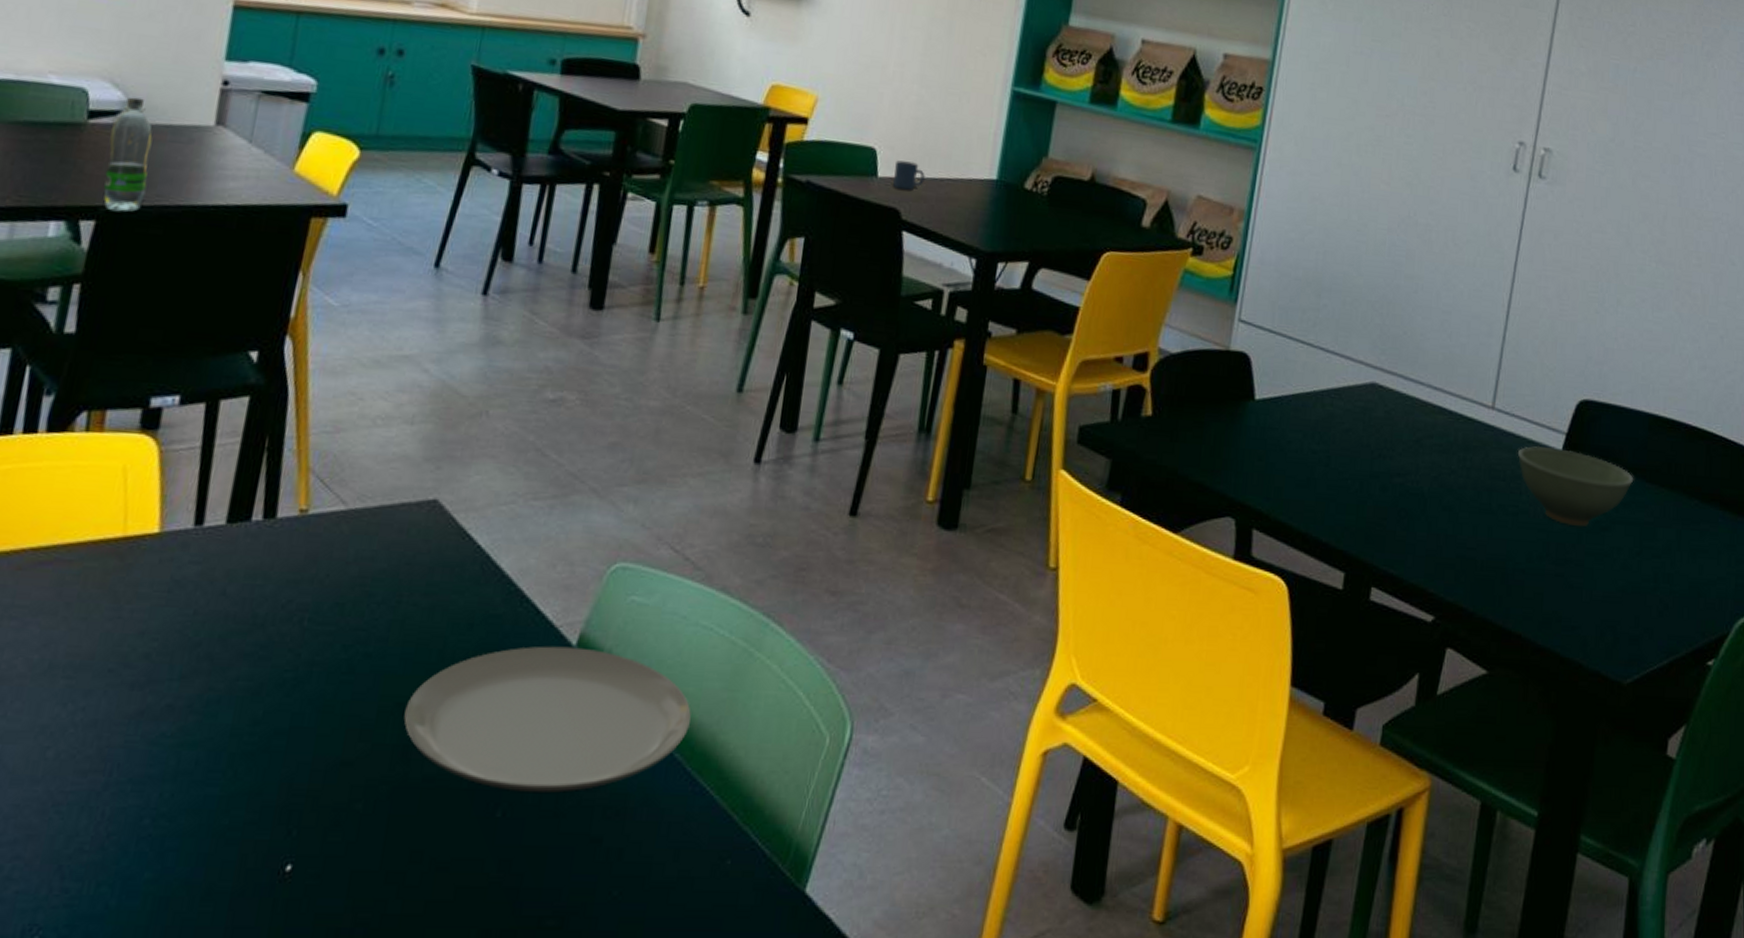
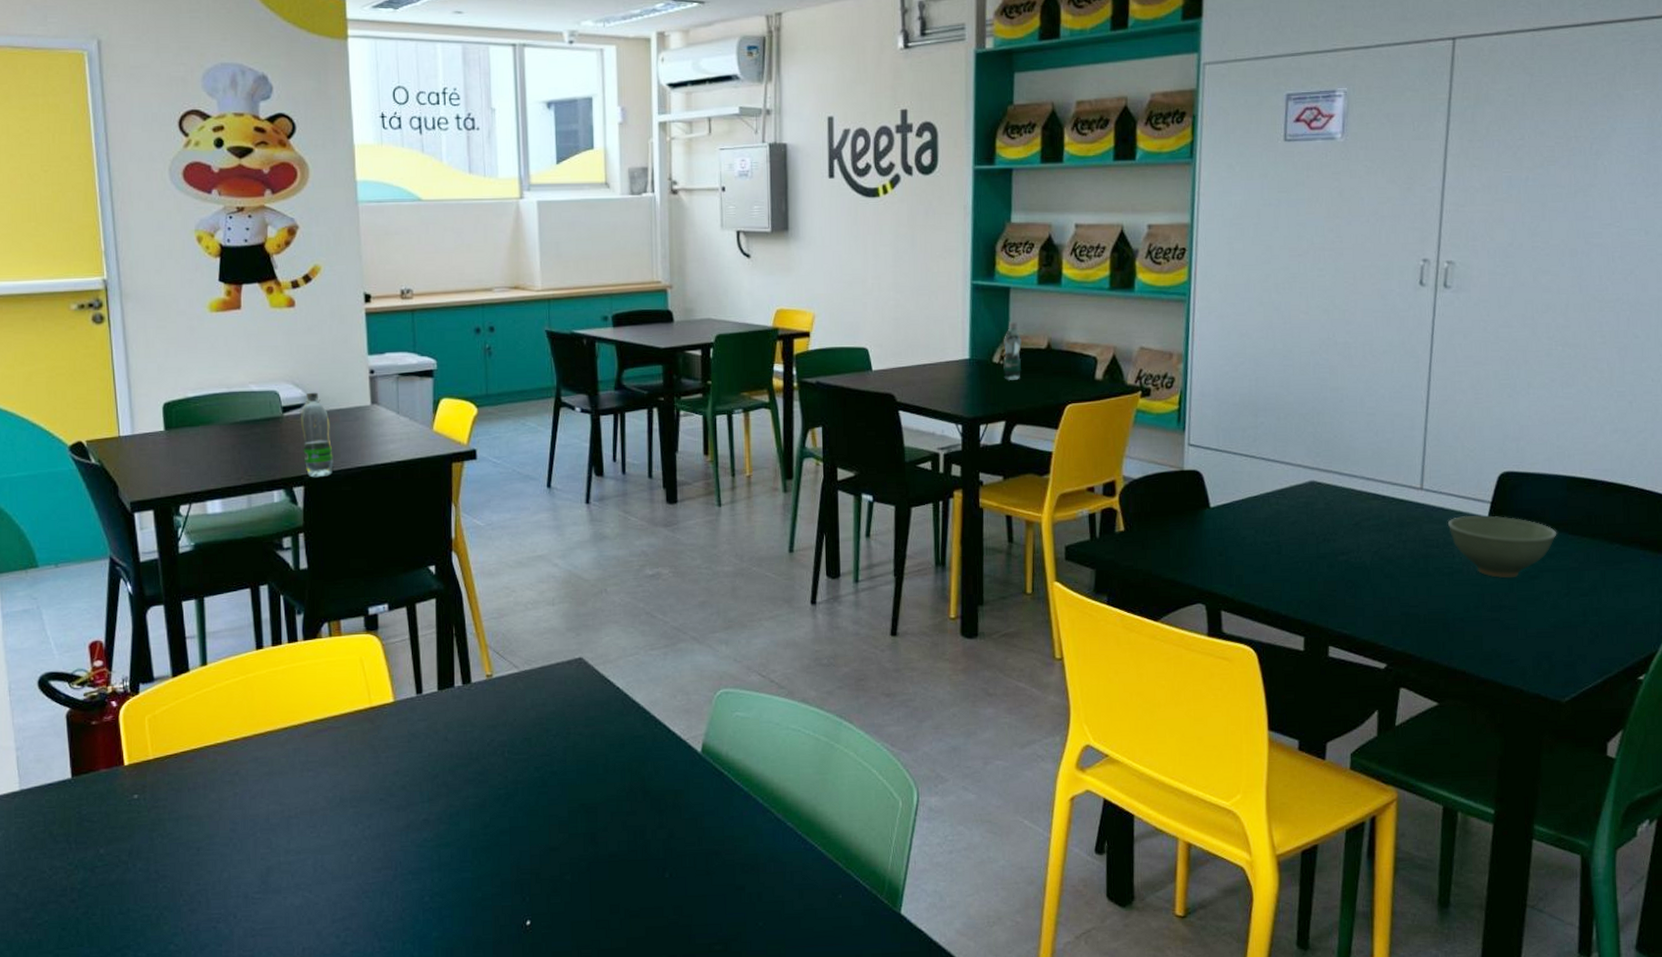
plate: present [403,646,692,794] -> none [587,753,795,860]
mug: present [893,160,925,193] -> none [885,355,911,380]
bottle: none [1034,141,1062,214] -> present [1003,321,1022,380]

